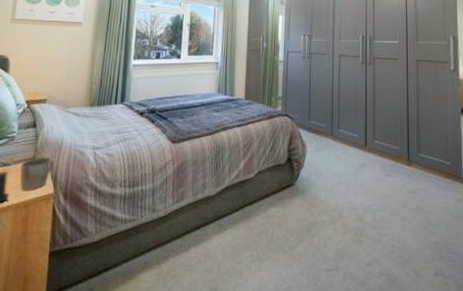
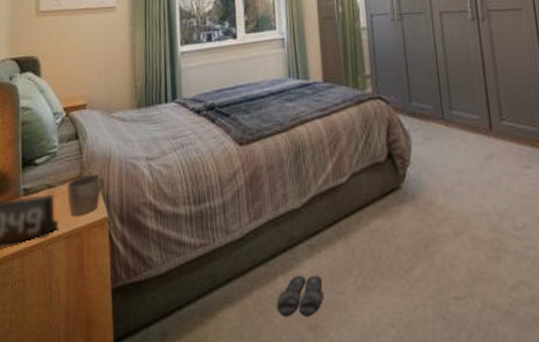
slippers: none [187,248,226,280] -> present [277,275,324,317]

